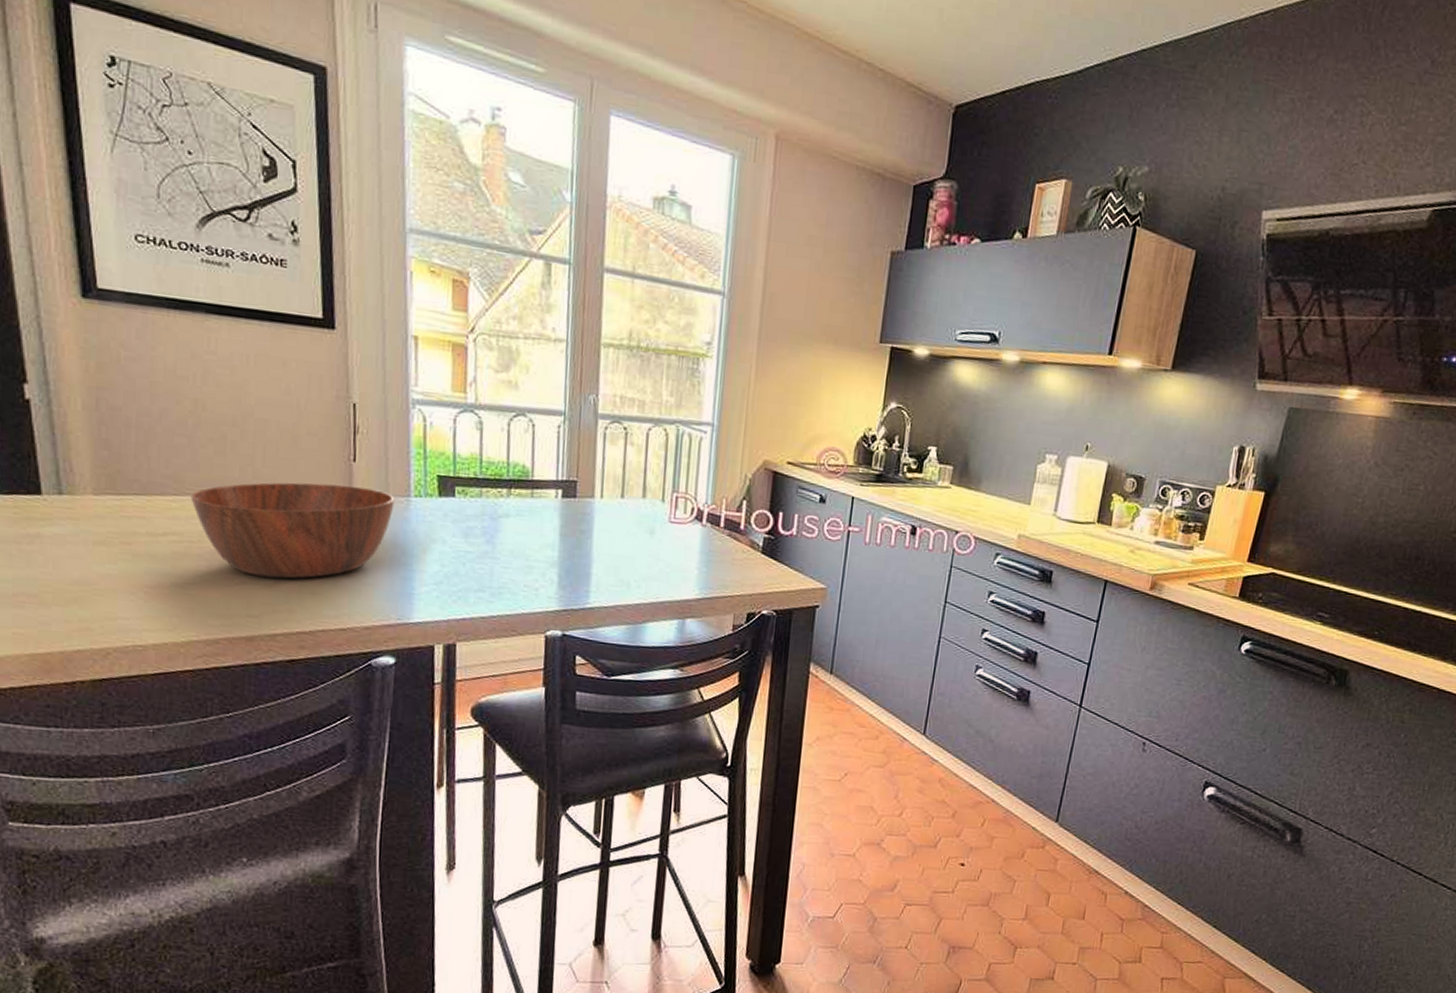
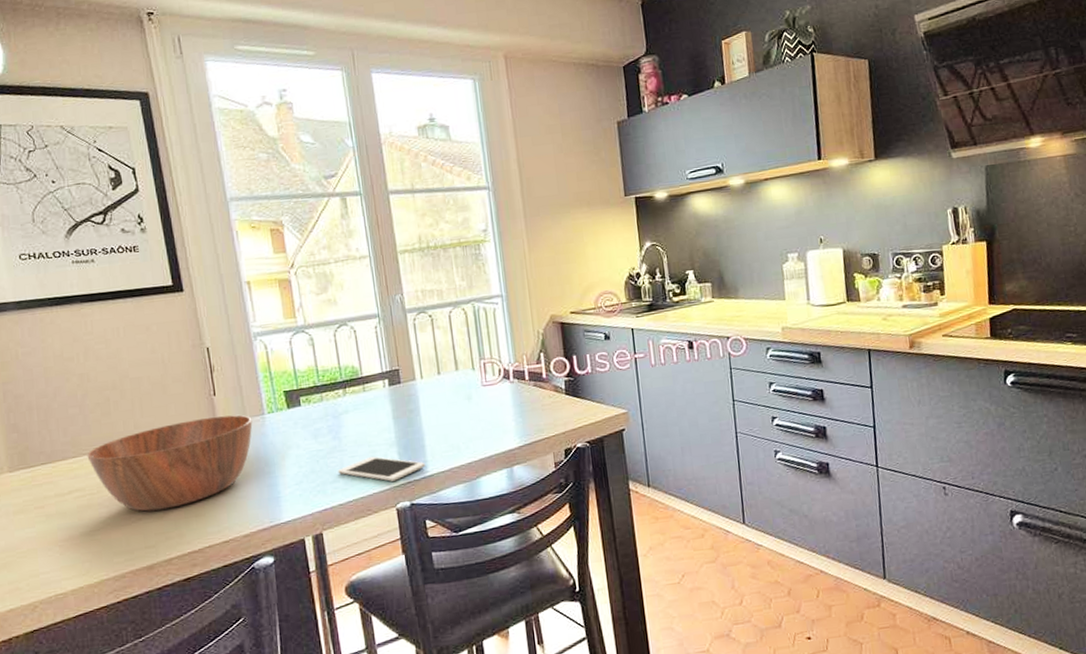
cell phone: none [485,571,587,605] -> present [338,456,425,482]

